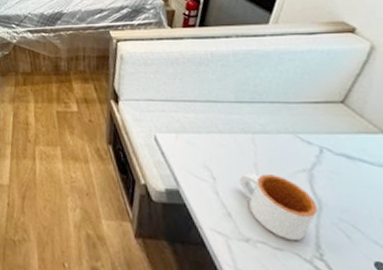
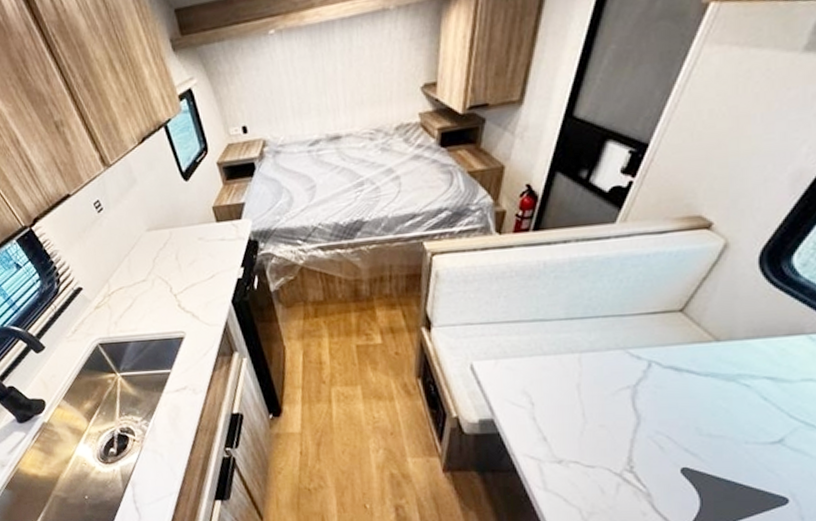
mug: present [239,172,318,241] -> none [559,394,635,458]

